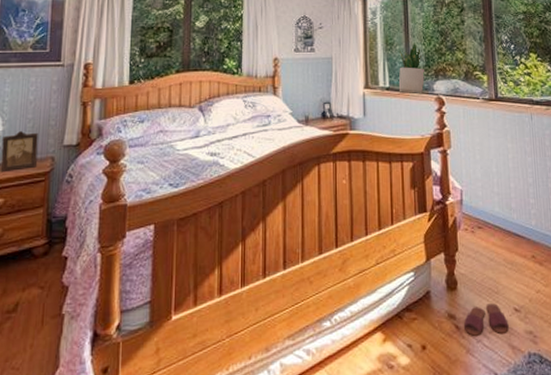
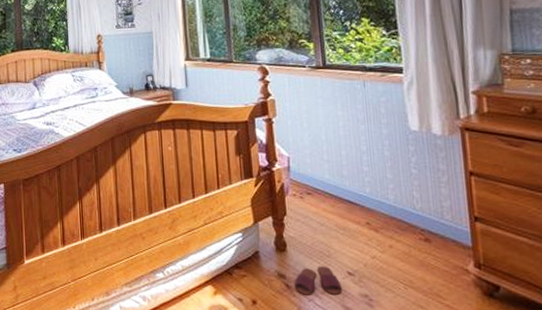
planter: present [398,44,425,94] -> none [218,14,246,65]

